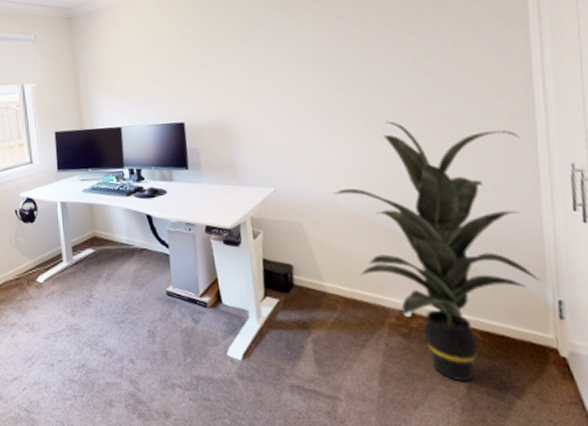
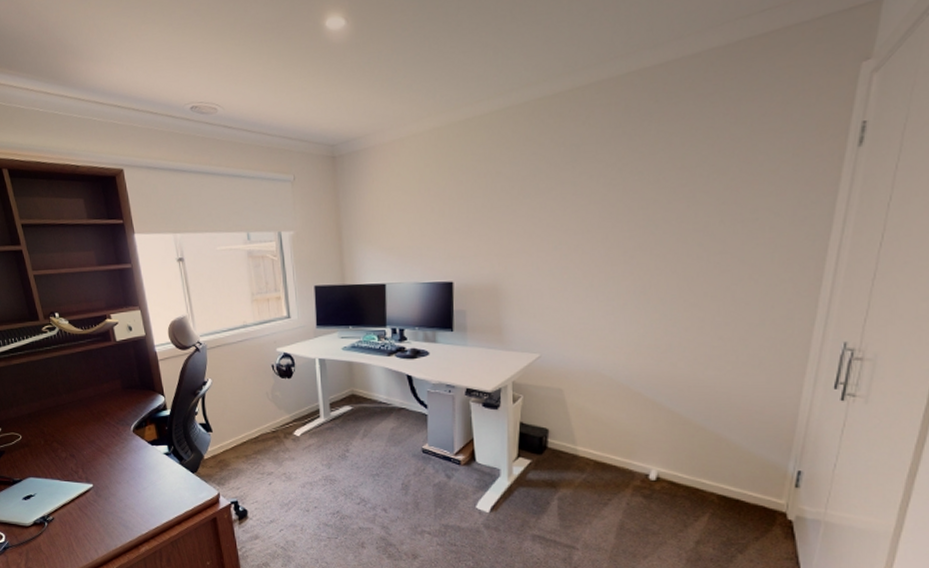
indoor plant: present [334,121,540,383] -> none [600,290,799,538]

